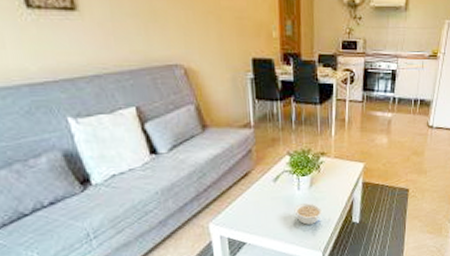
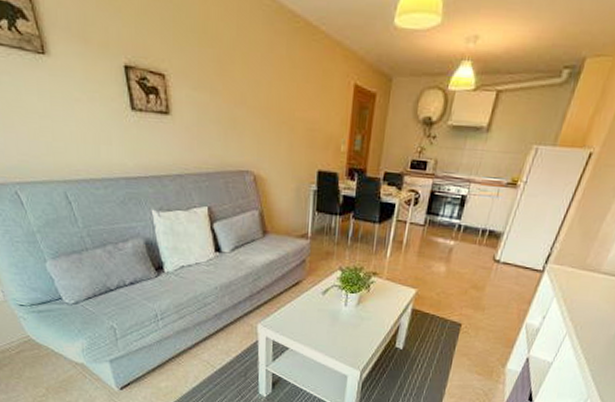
legume: present [294,203,323,225] -> none [338,320,367,342]

